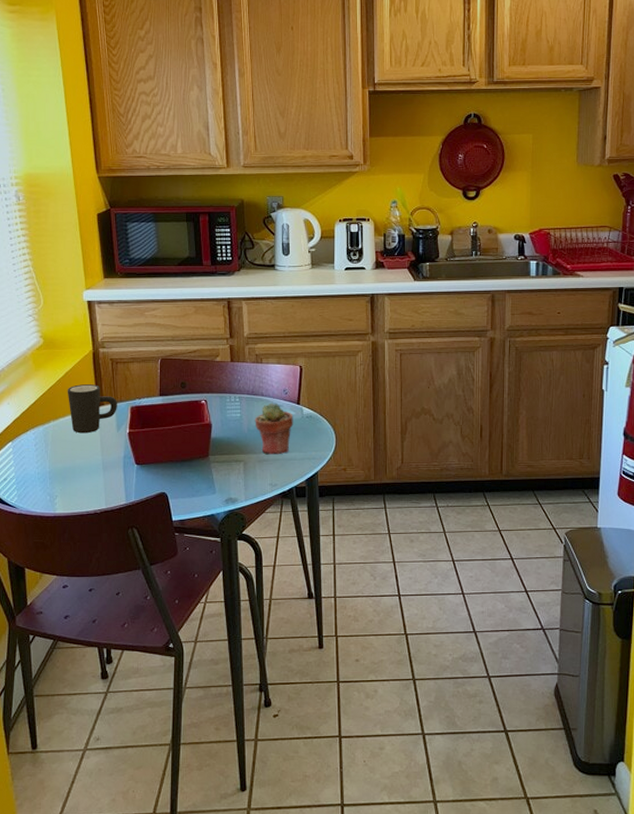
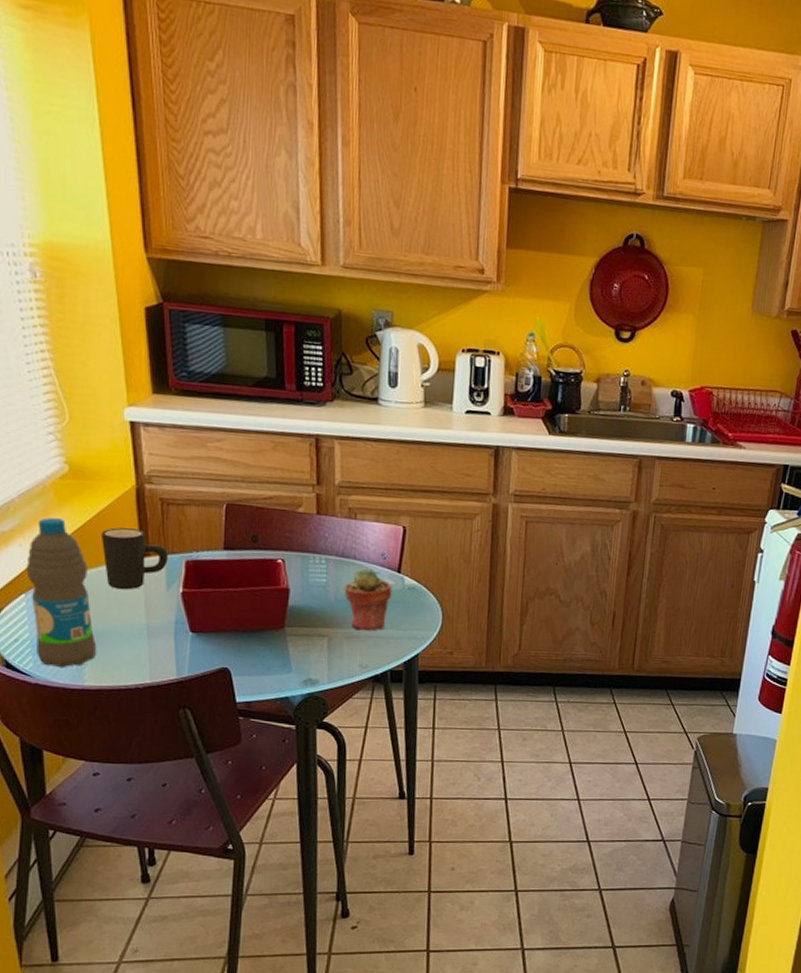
water bottle: none [12,381,65,500] -> present [26,517,97,668]

